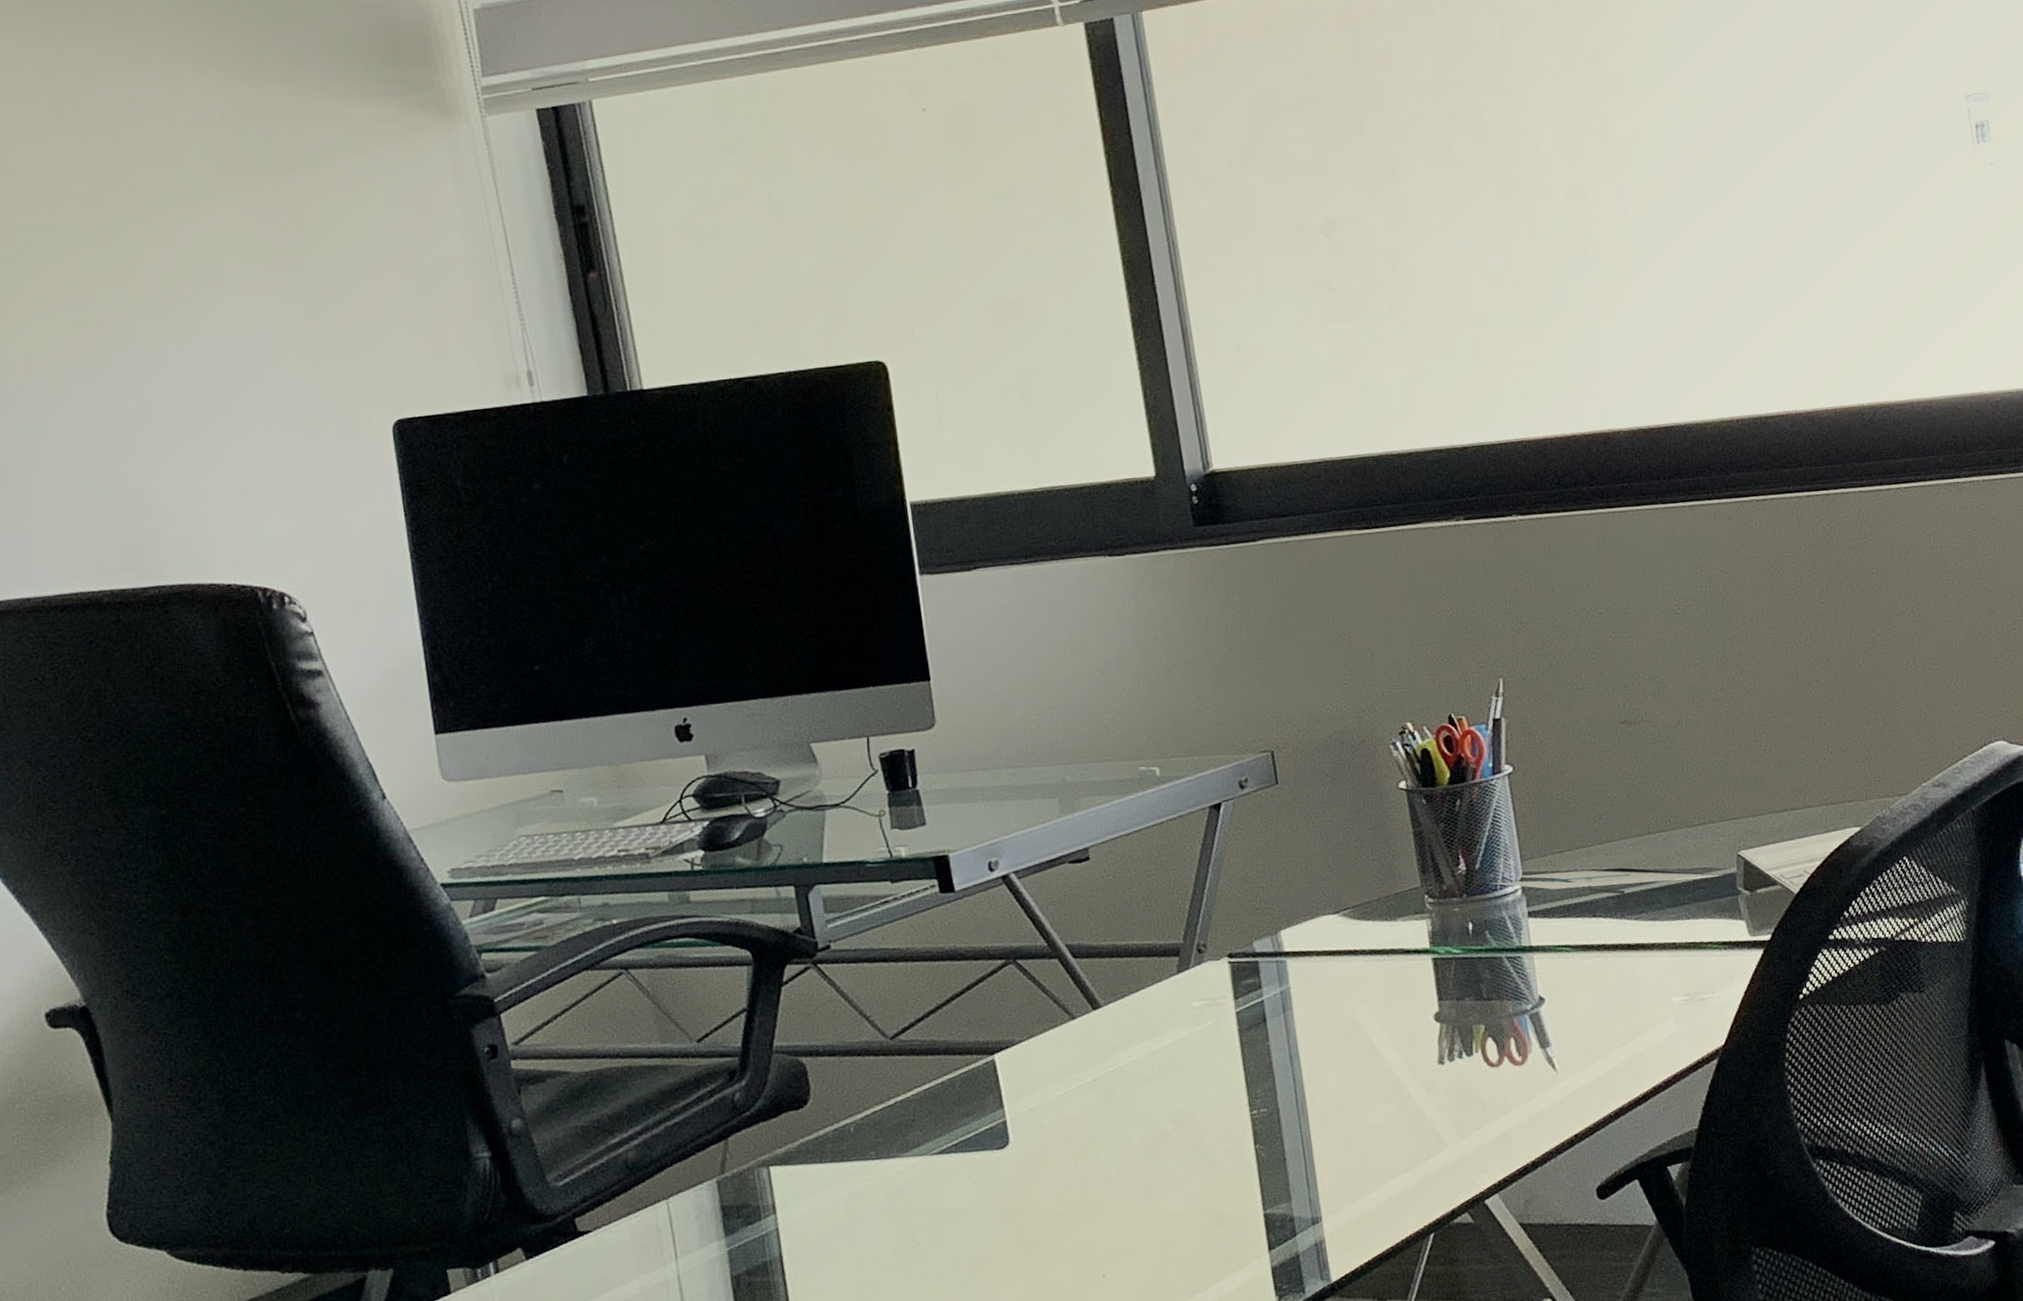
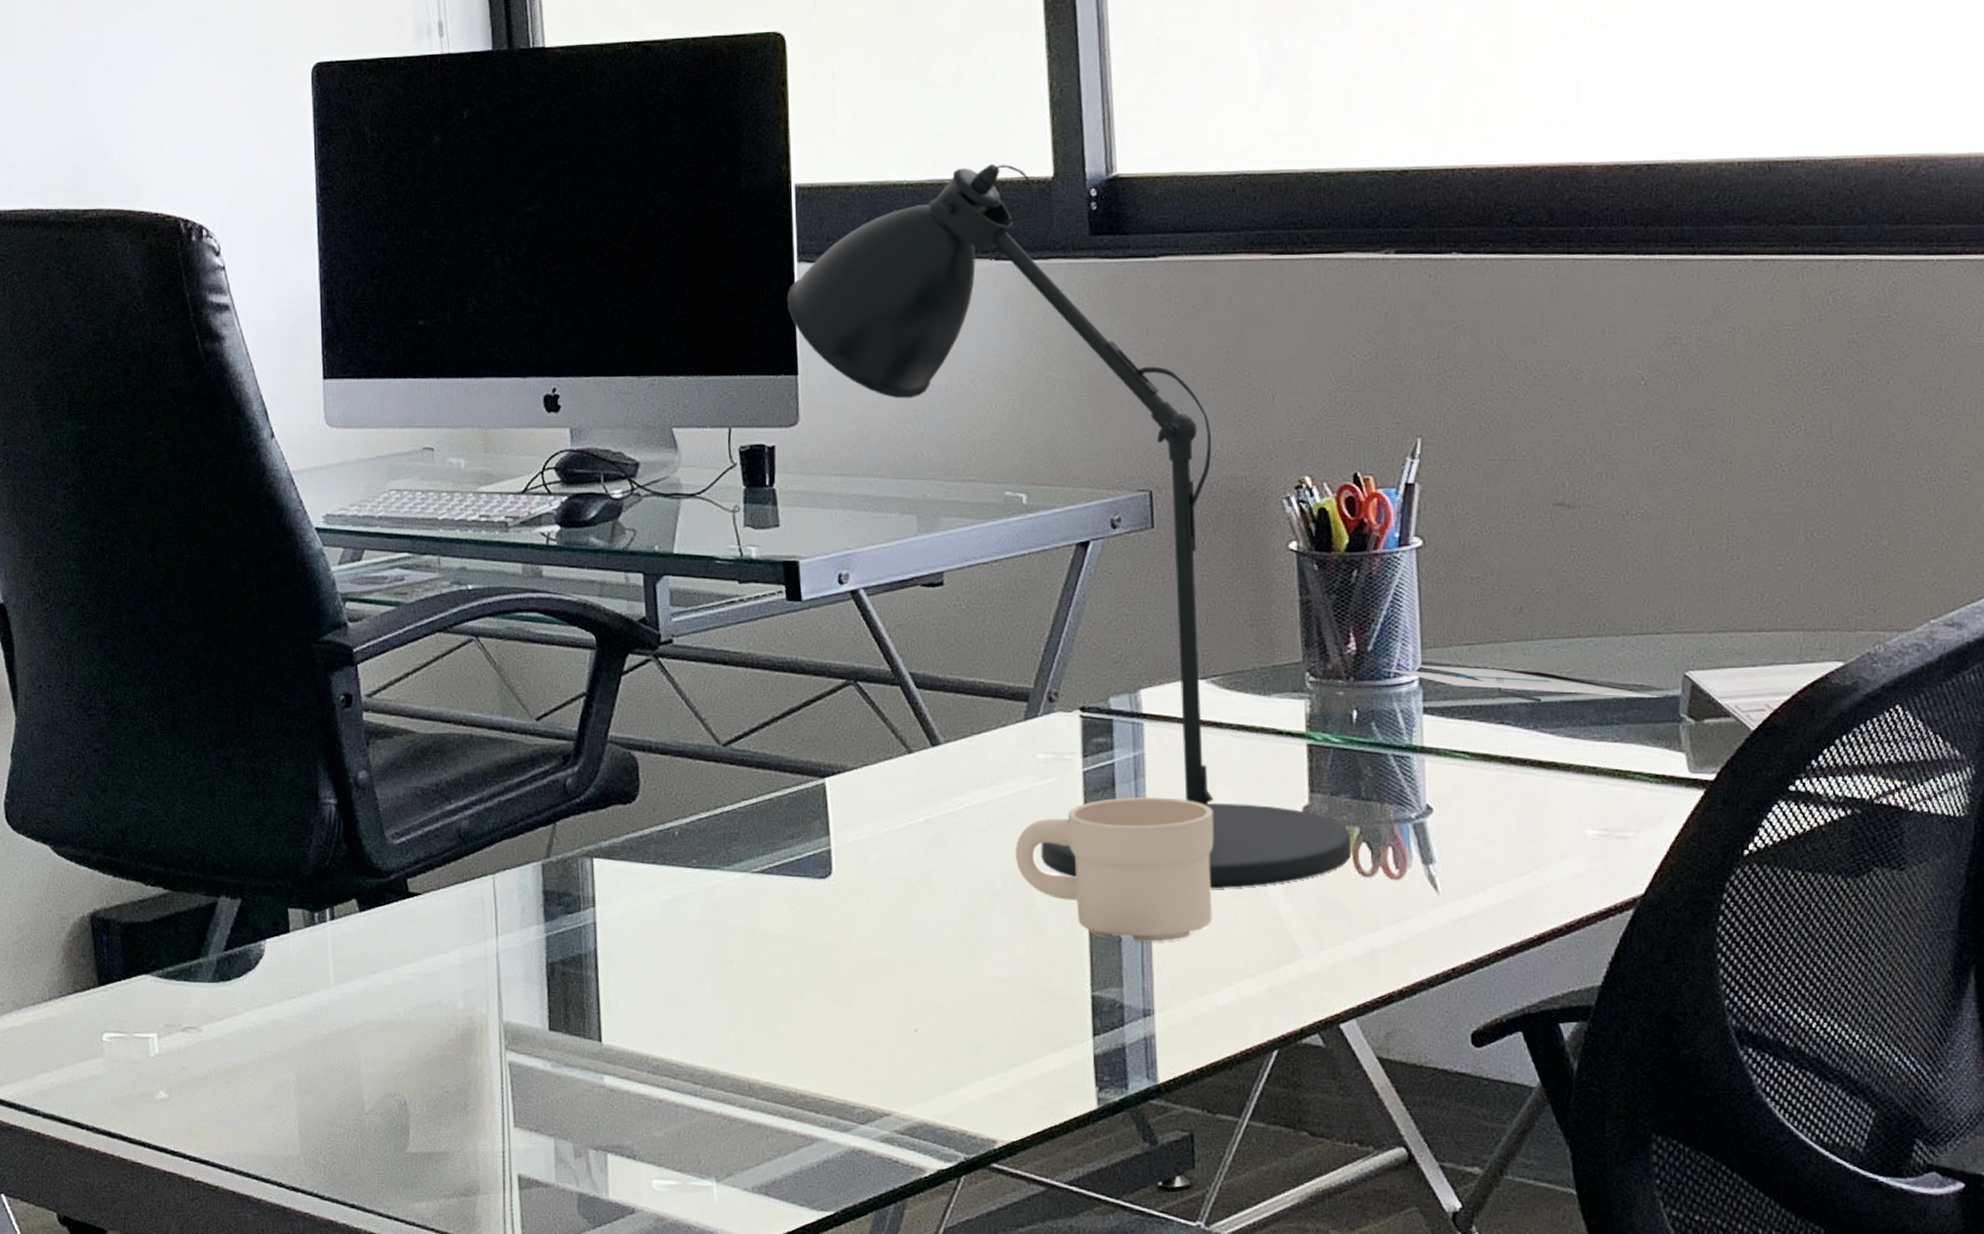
desk lamp: none [912,468,1479,1110] -> present [786,164,1351,889]
mug: none [1181,1023,1365,1160] -> present [1016,797,1214,942]

